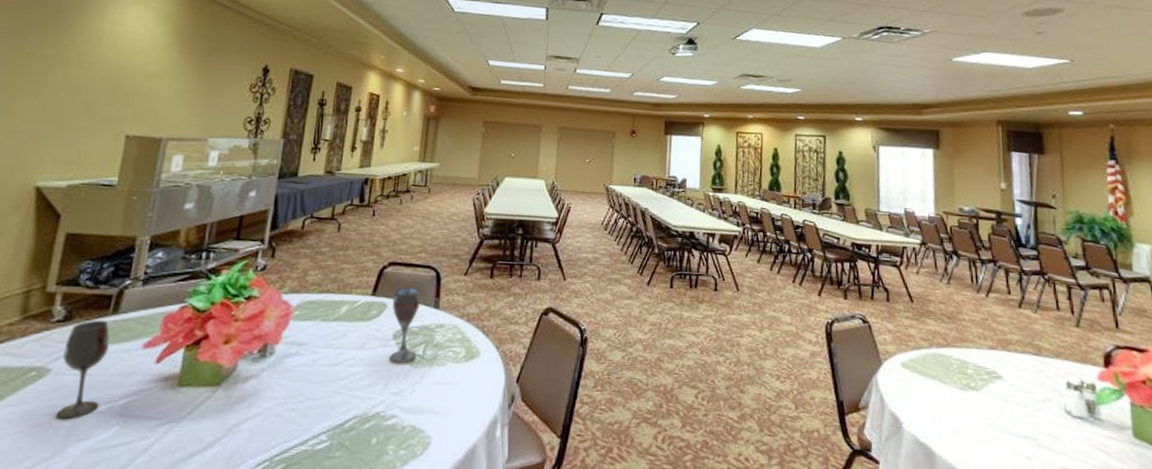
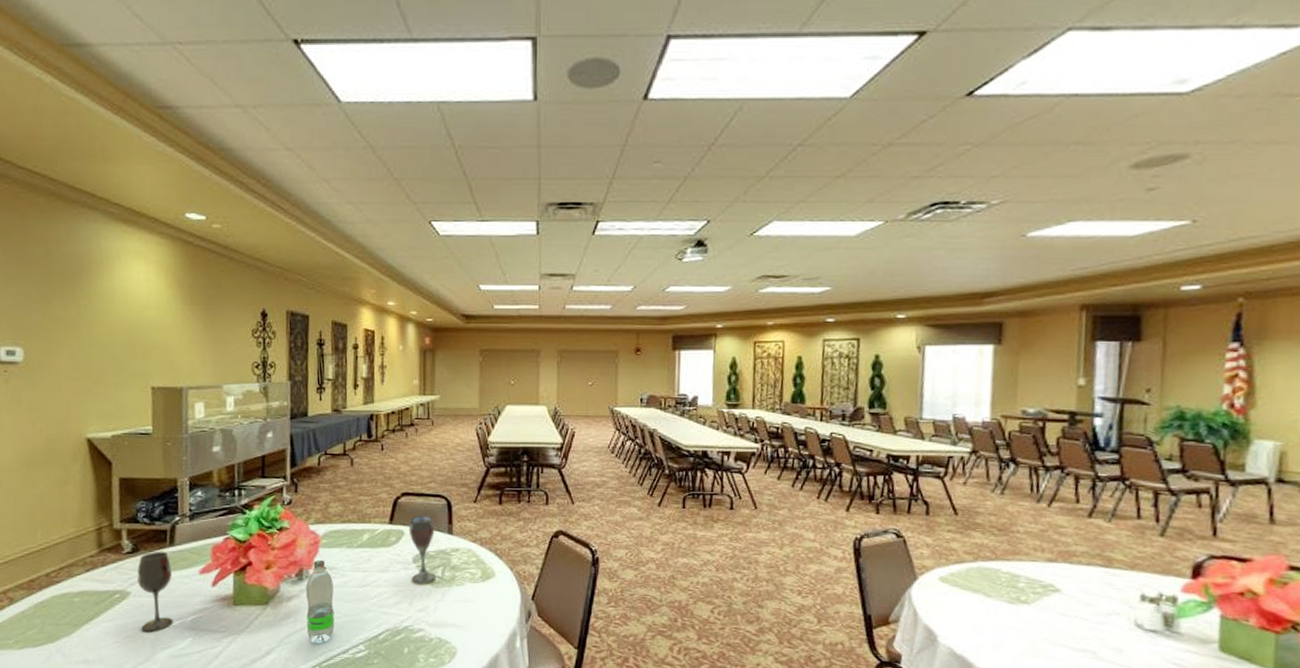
bottle: none [262,334,301,433] -> present [305,560,335,643]

